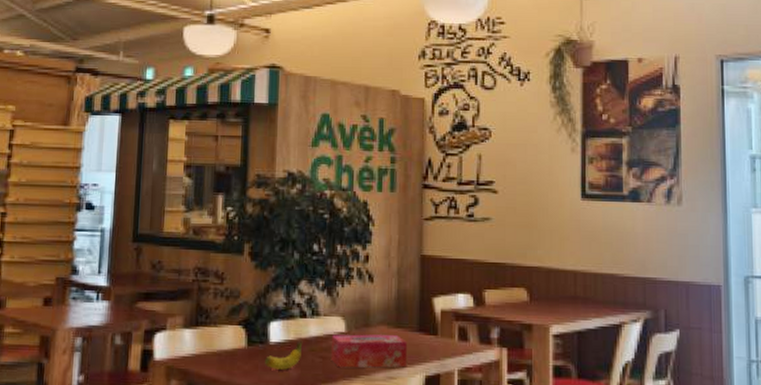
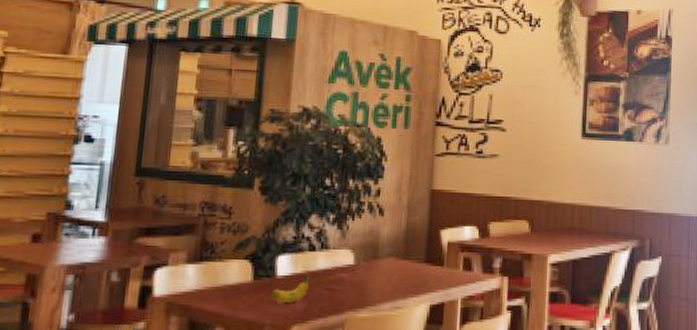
tissue box: present [330,334,407,368] -> none [338,266,414,299]

